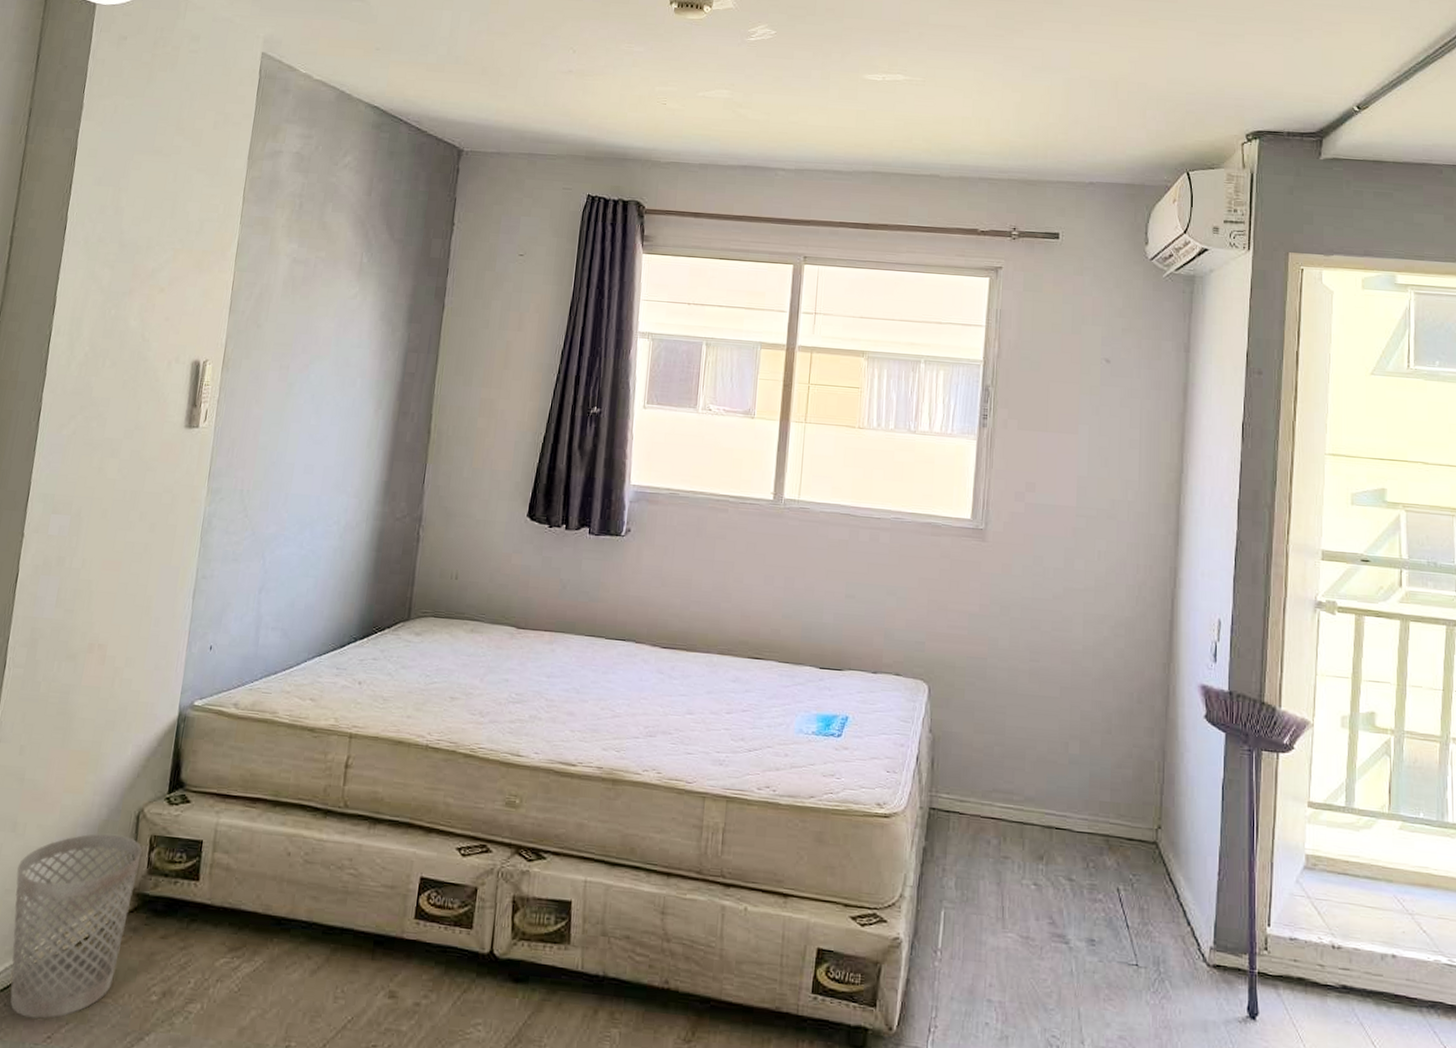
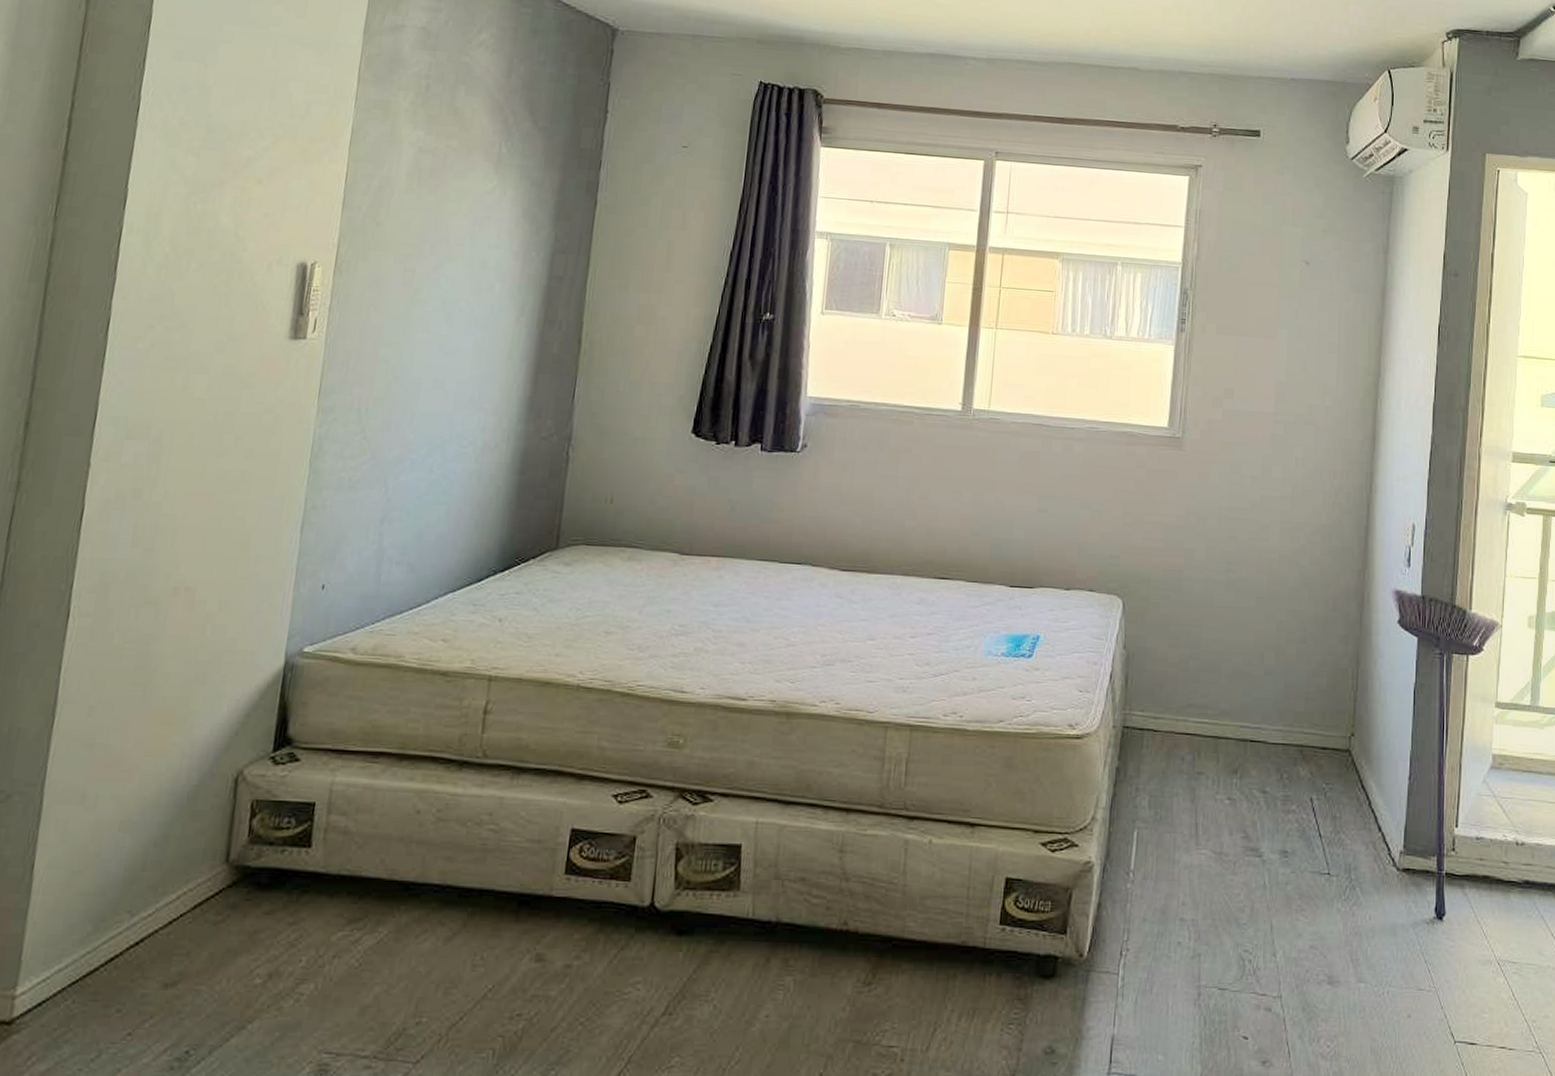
wastebasket: present [10,833,142,1019] -> none [80,800,242,1014]

